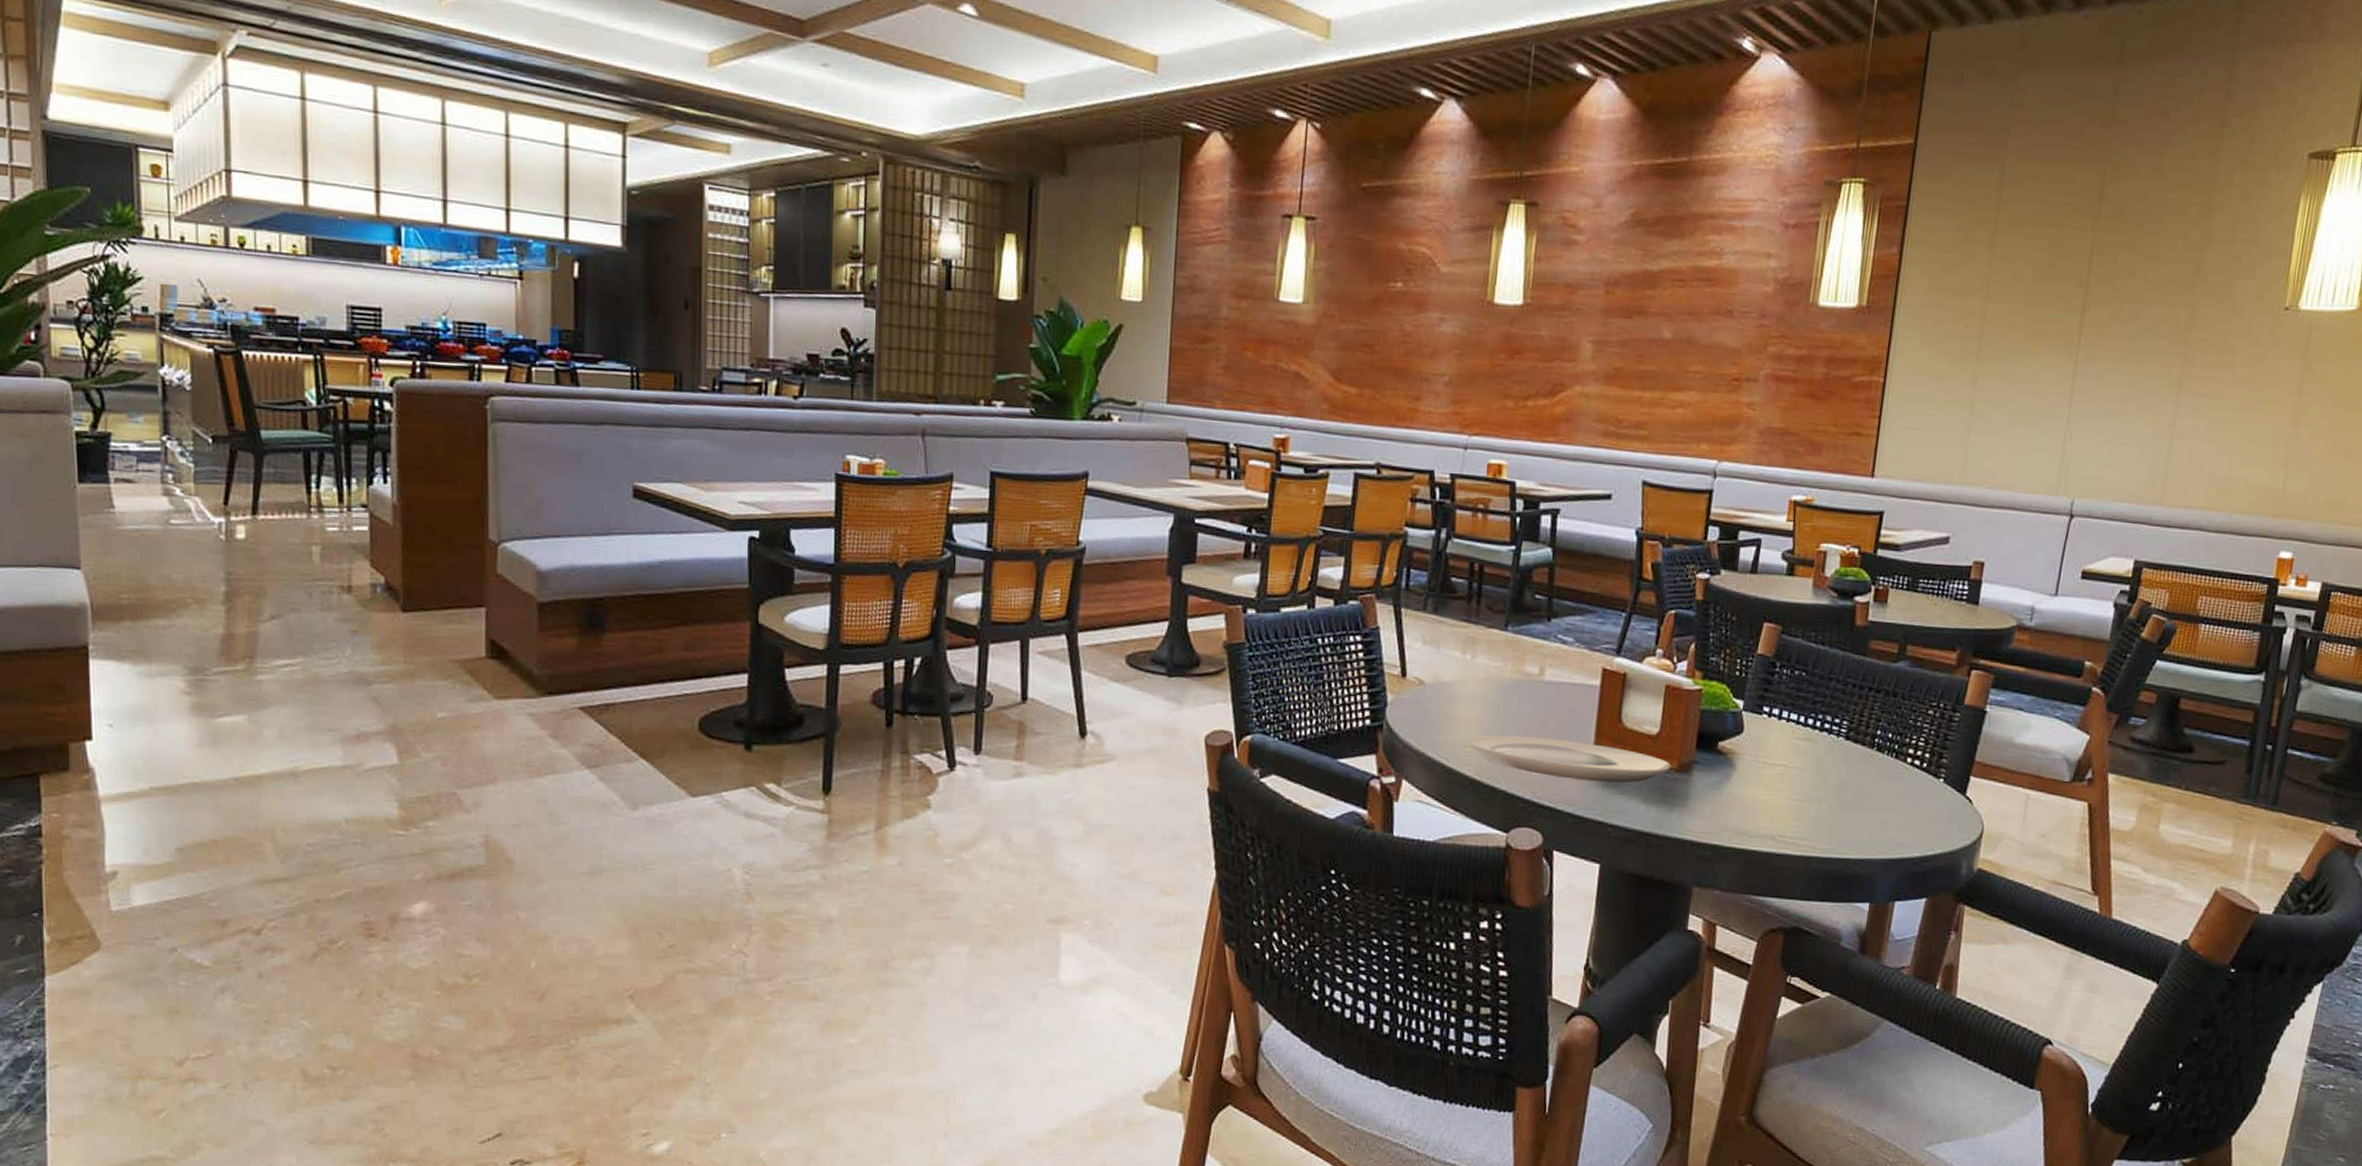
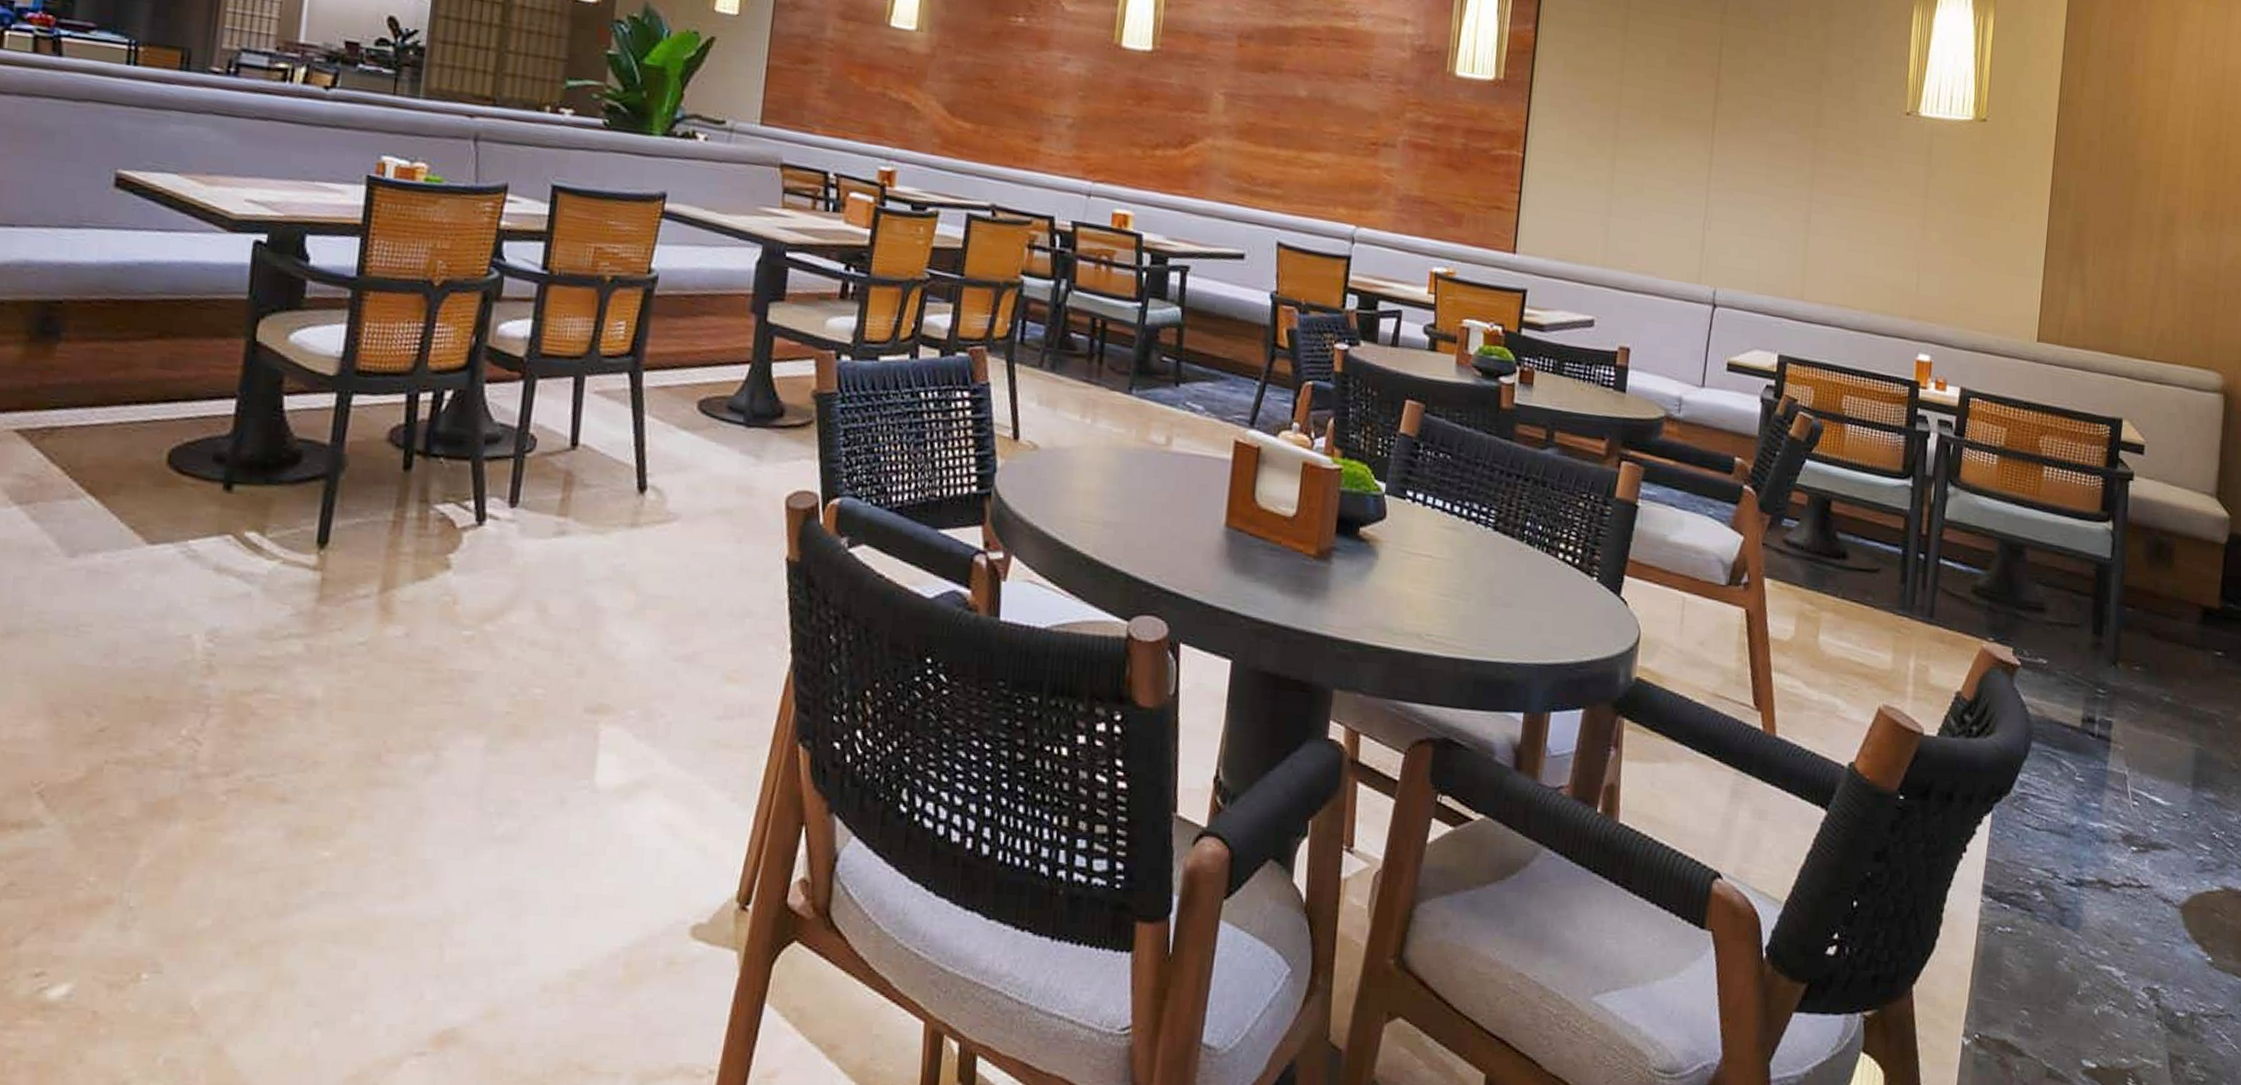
plate: present [1468,735,1672,783] -> none [1086,509,1310,569]

